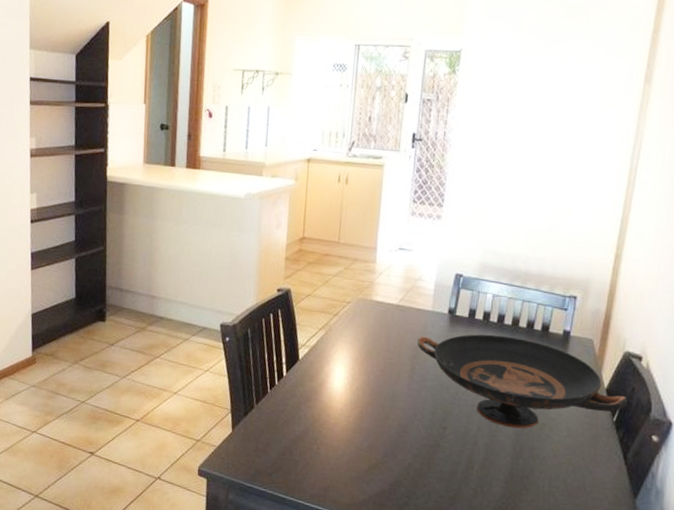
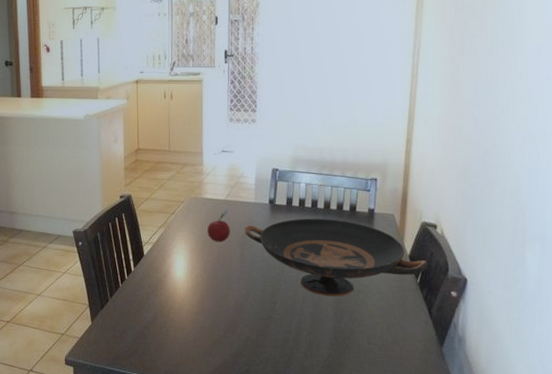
fruit: none [374,314,402,354] -> present [207,208,231,243]

